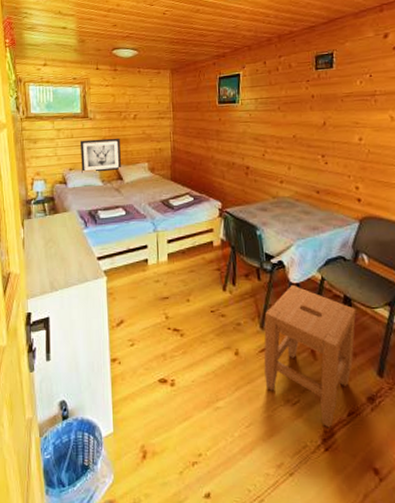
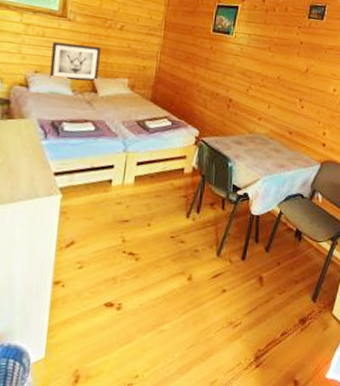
stool: present [264,284,357,428] -> none [212,216,304,347]

